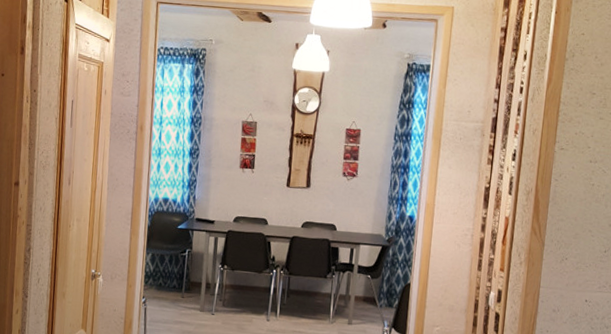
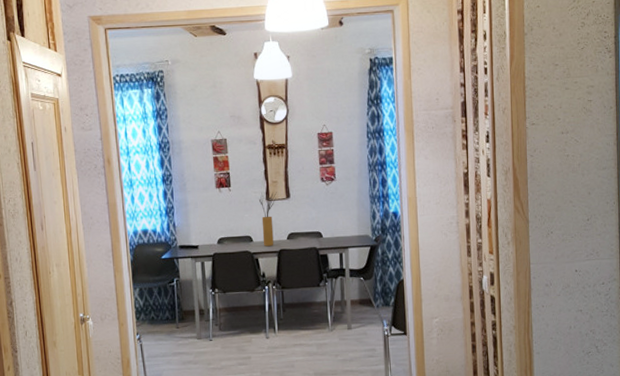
vase: none [277,177,298,232] -> present [259,190,277,246]

